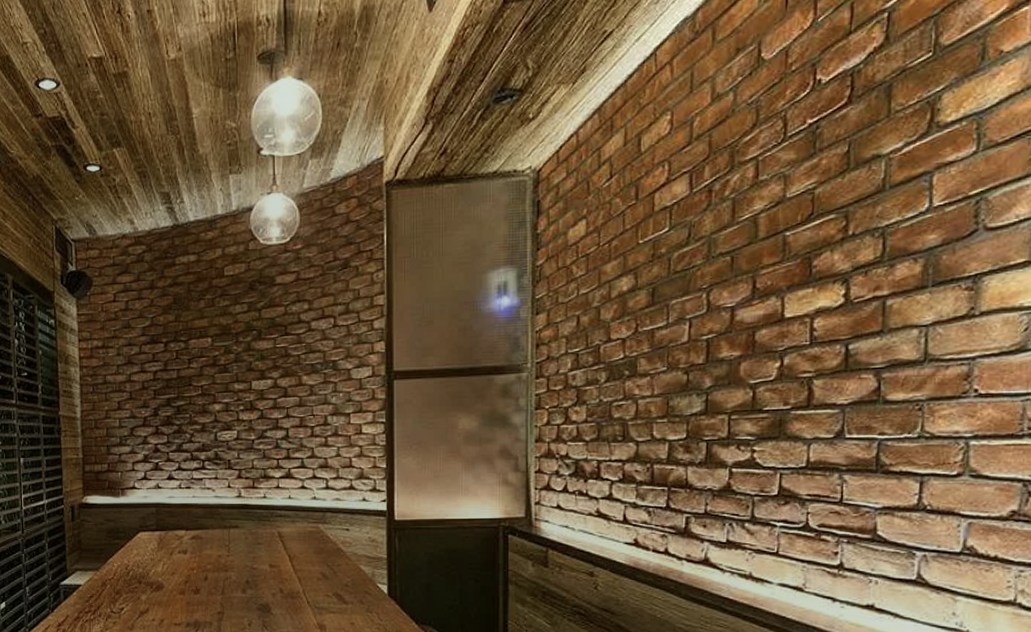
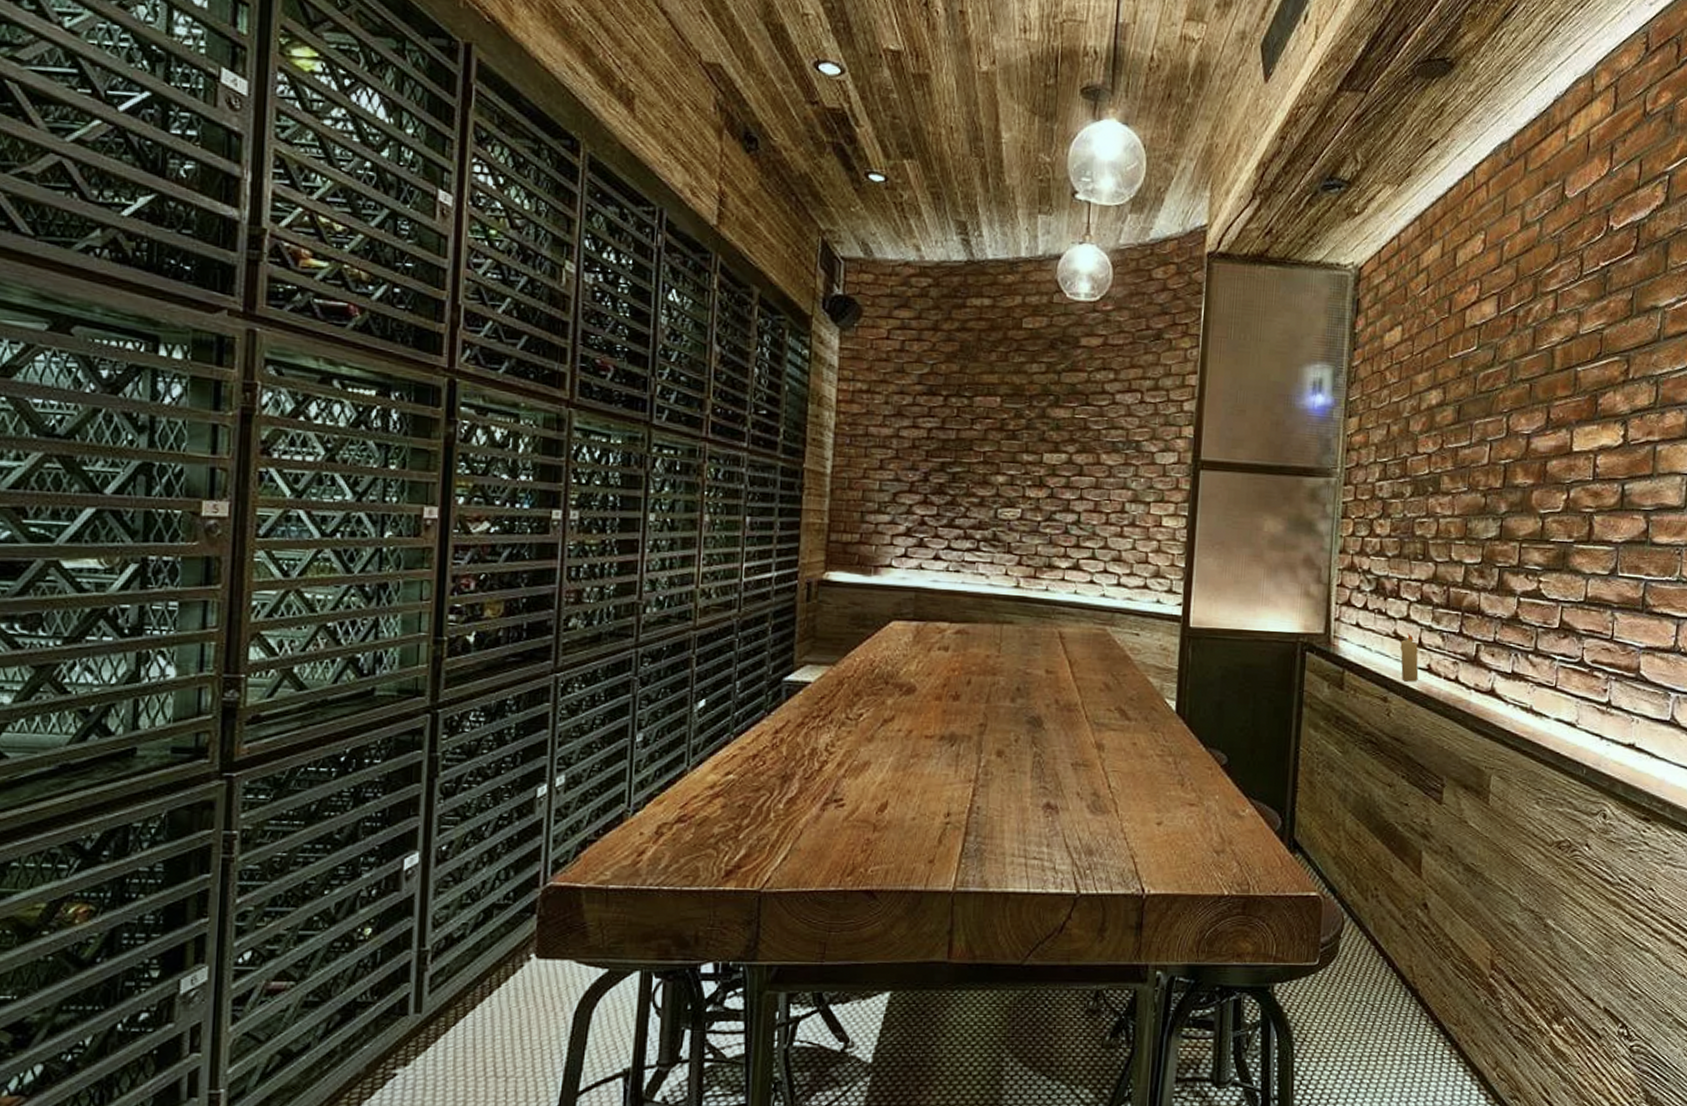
candle: none [604,511,625,556] -> present [1400,633,1419,682]

